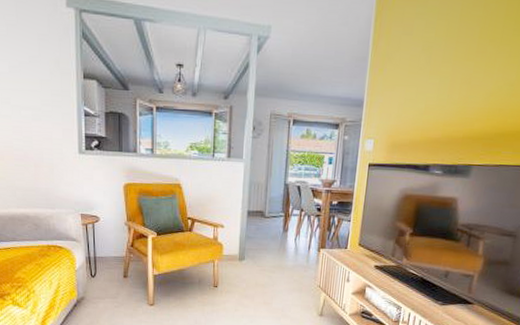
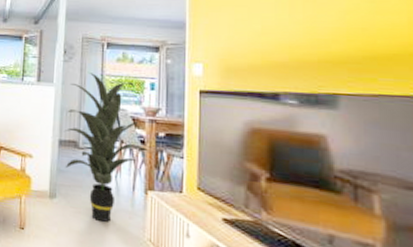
indoor plant: none [252,149,326,276] -> present [63,73,152,222]

